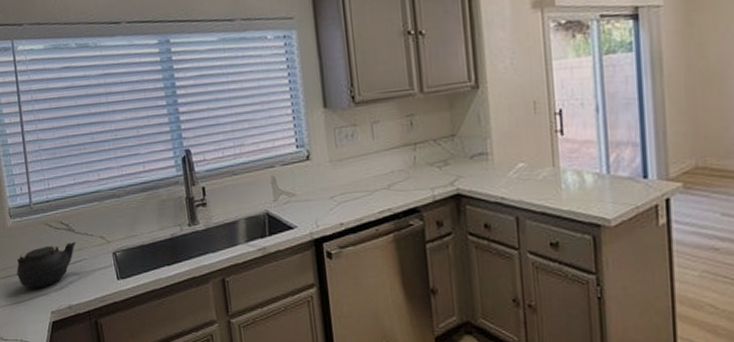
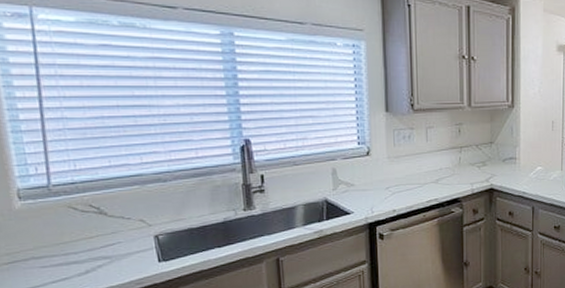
teapot: present [16,242,76,289] -> none [25,225,109,274]

